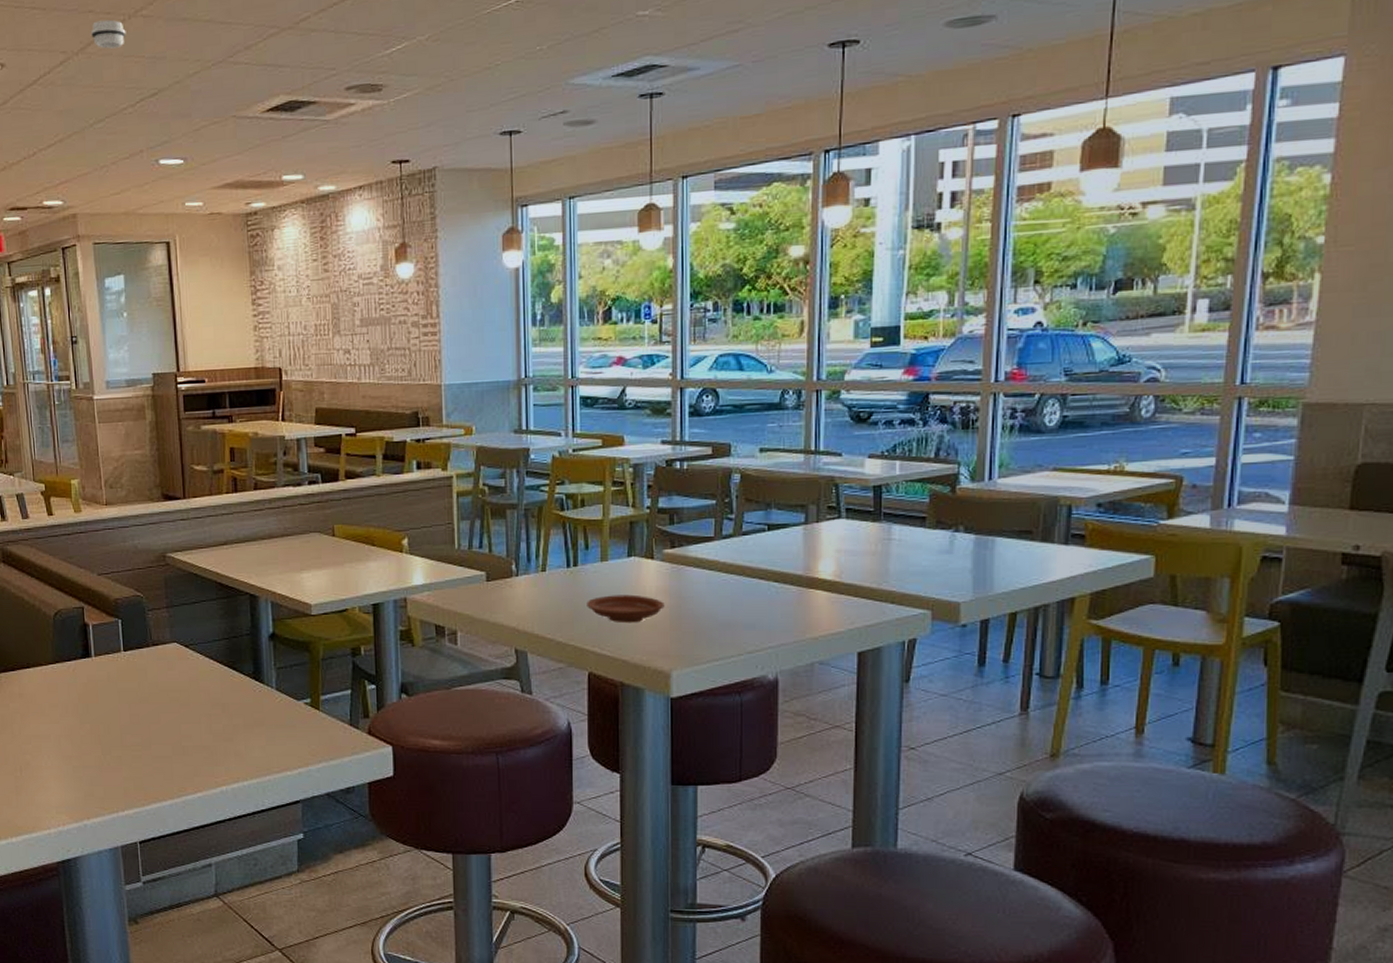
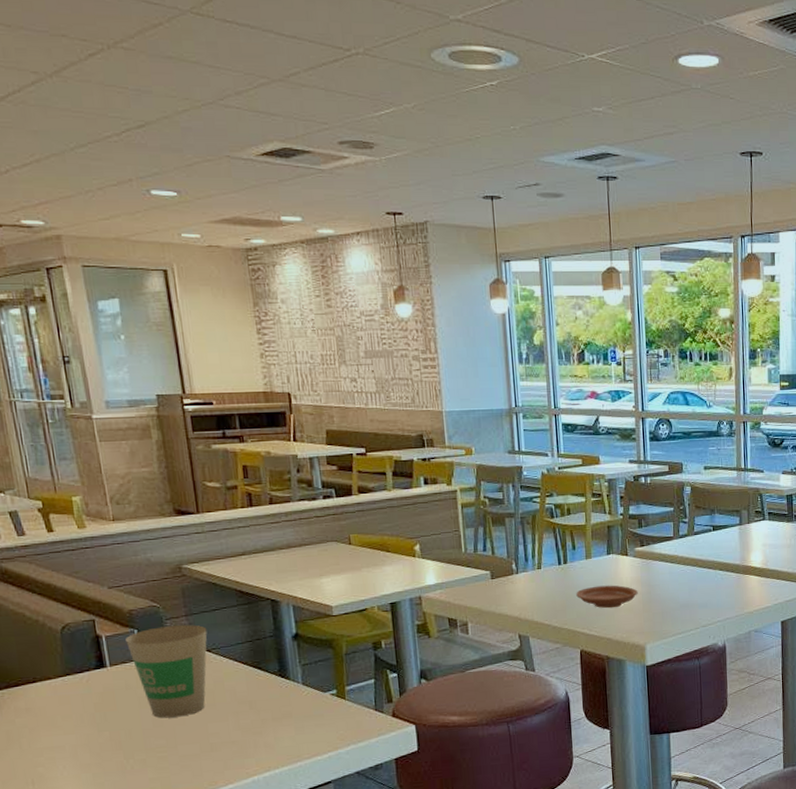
smoke detector: present [91,19,126,49] -> none [66,46,106,76]
paper cup: none [110,617,186,715] -> present [126,624,207,718]

